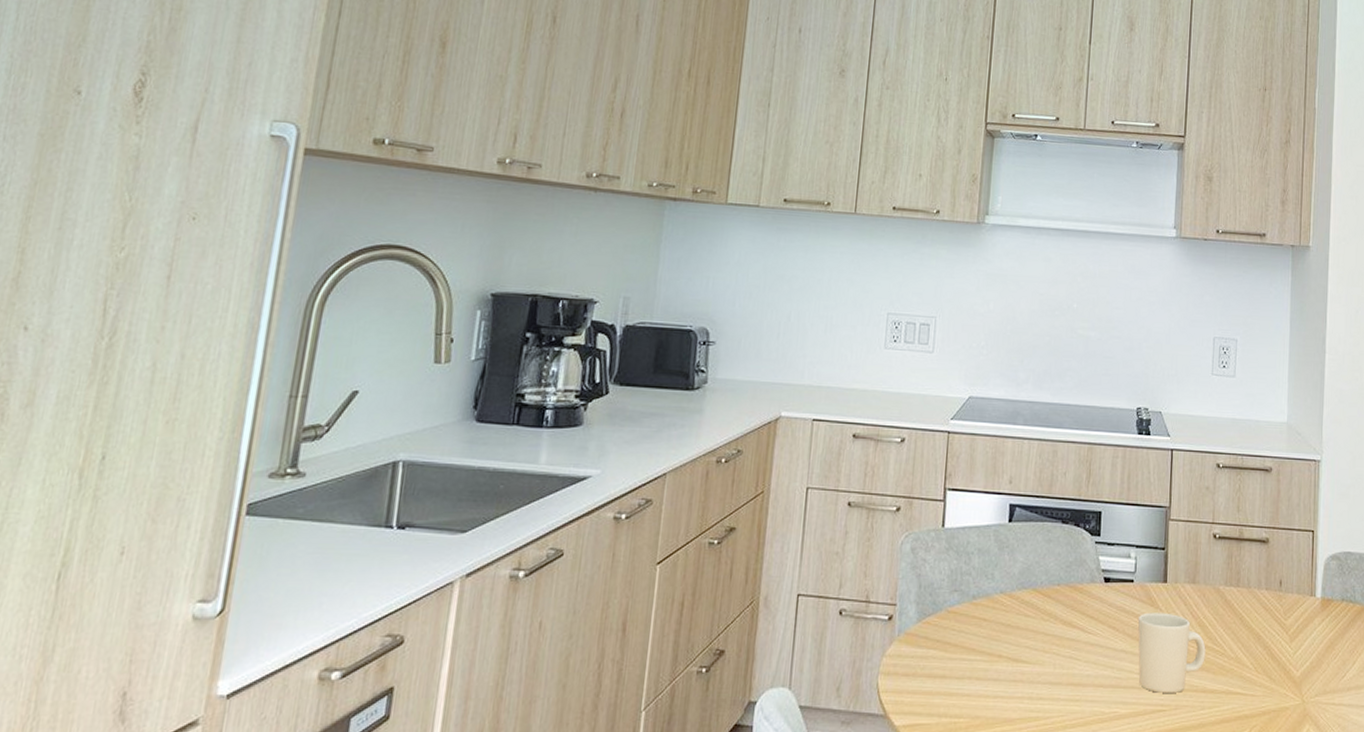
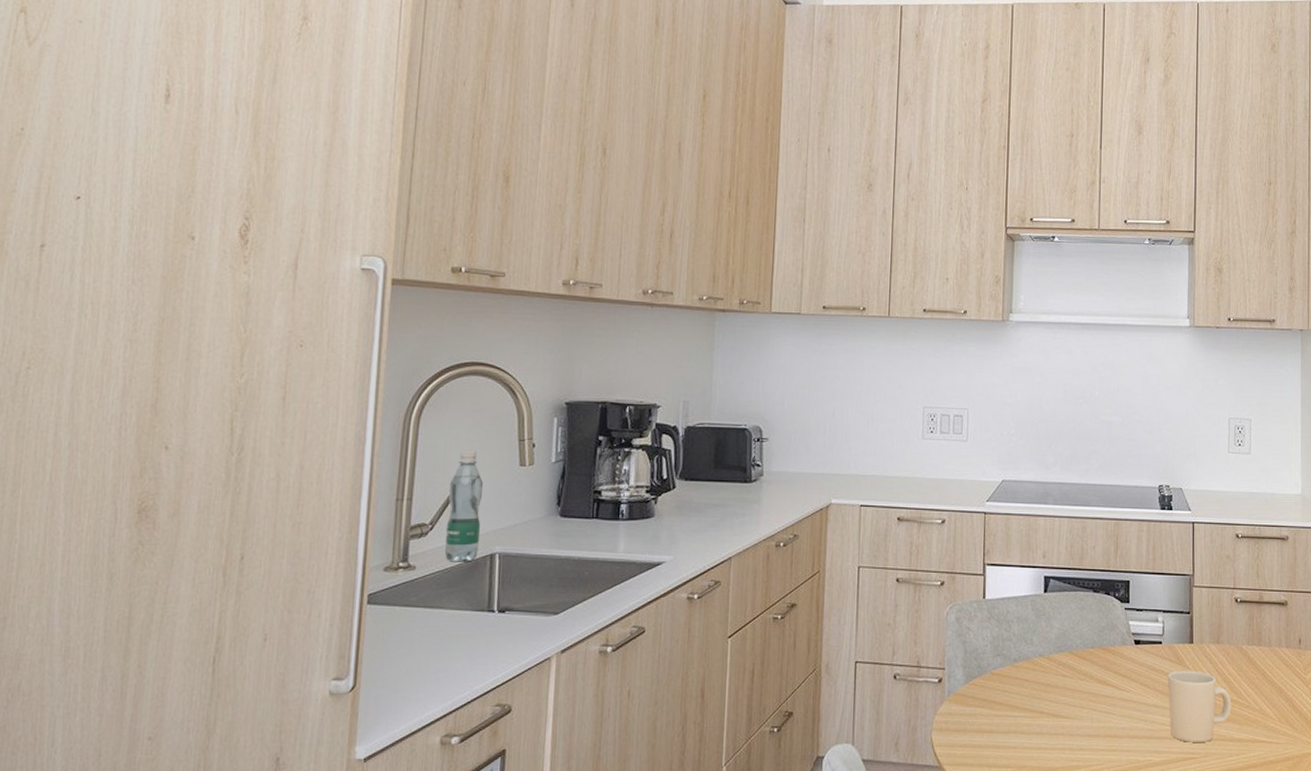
bottle: none [341,342,391,470] -> present [445,450,483,562]

